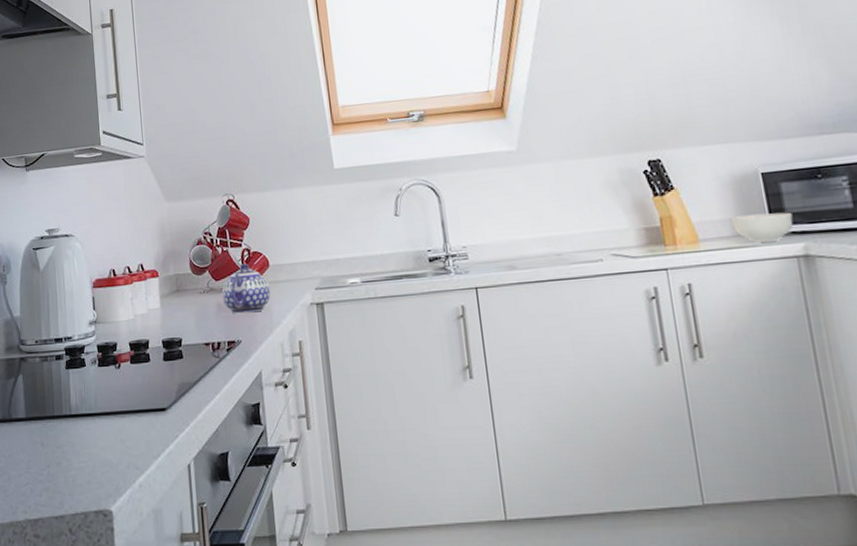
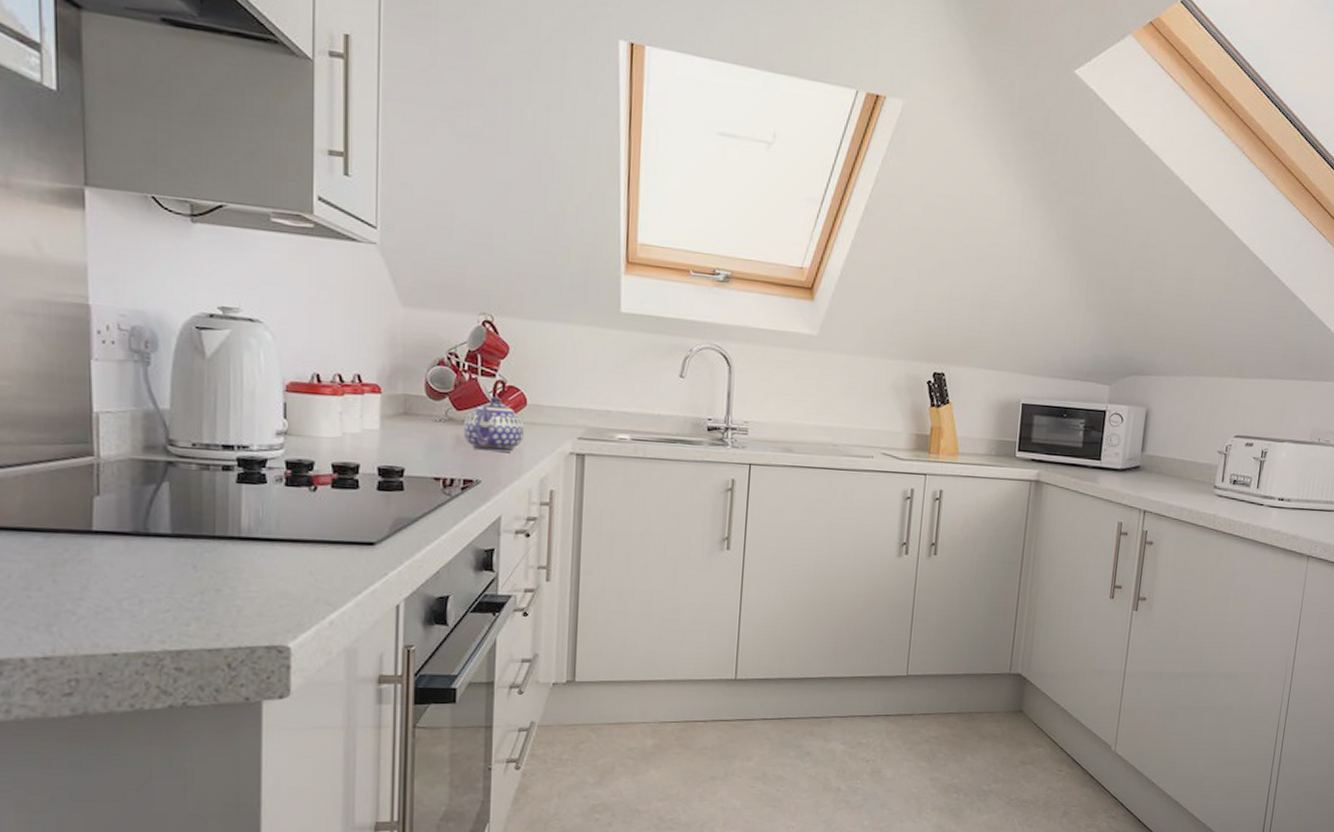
bowl: present [732,212,794,243] -> none [988,438,1036,465]

